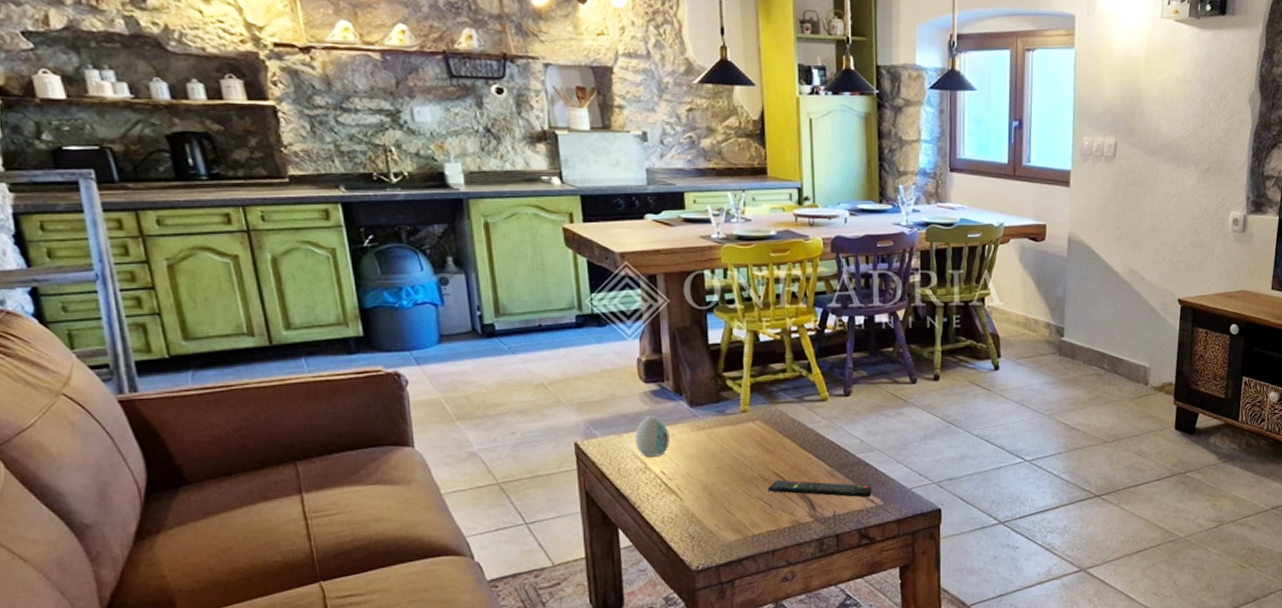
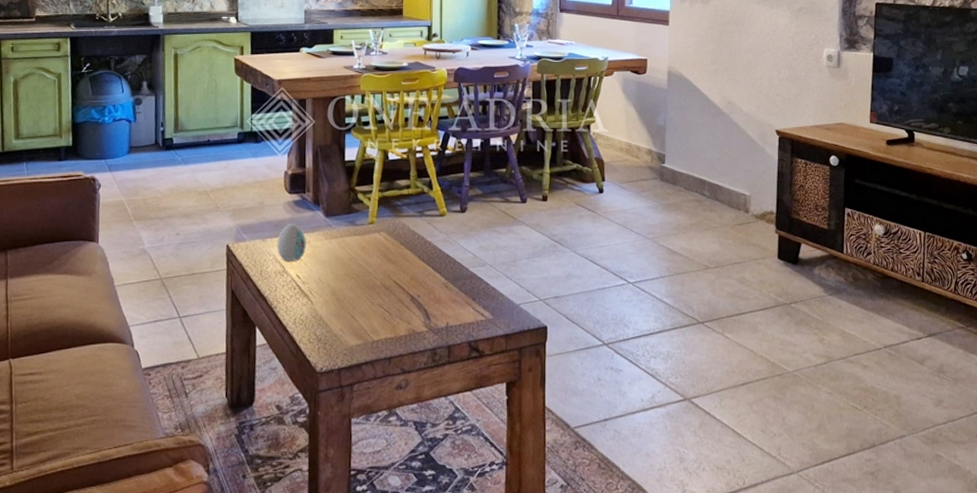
remote control: present [768,479,872,498] -> none [389,288,482,311]

